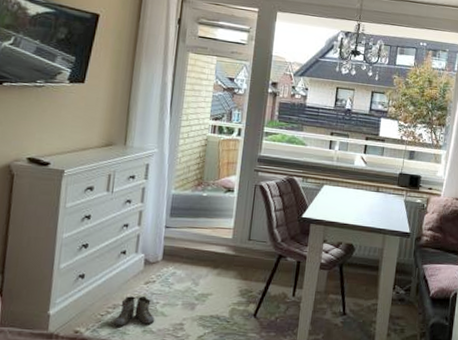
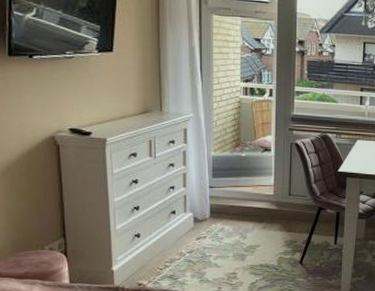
boots: present [114,296,155,327] -> none [173,251,210,278]

